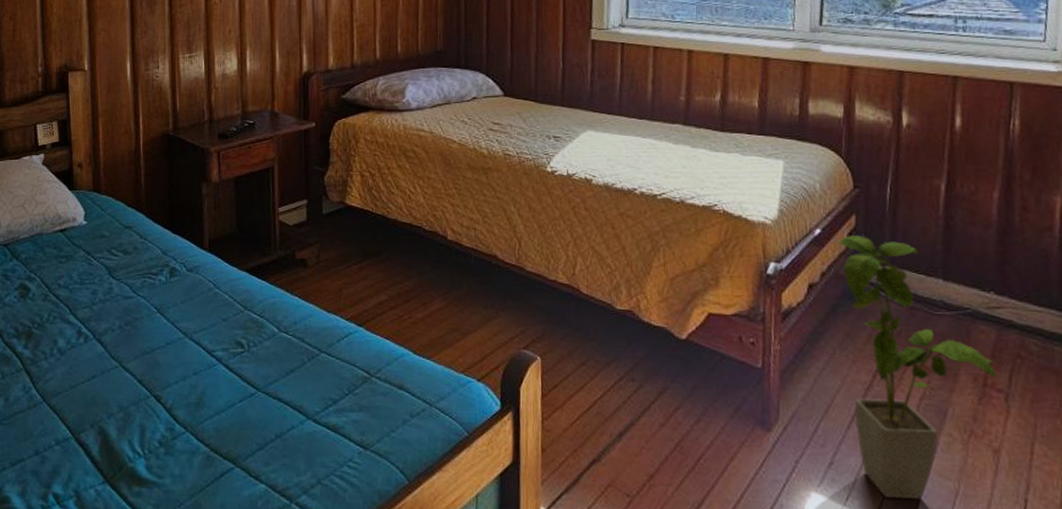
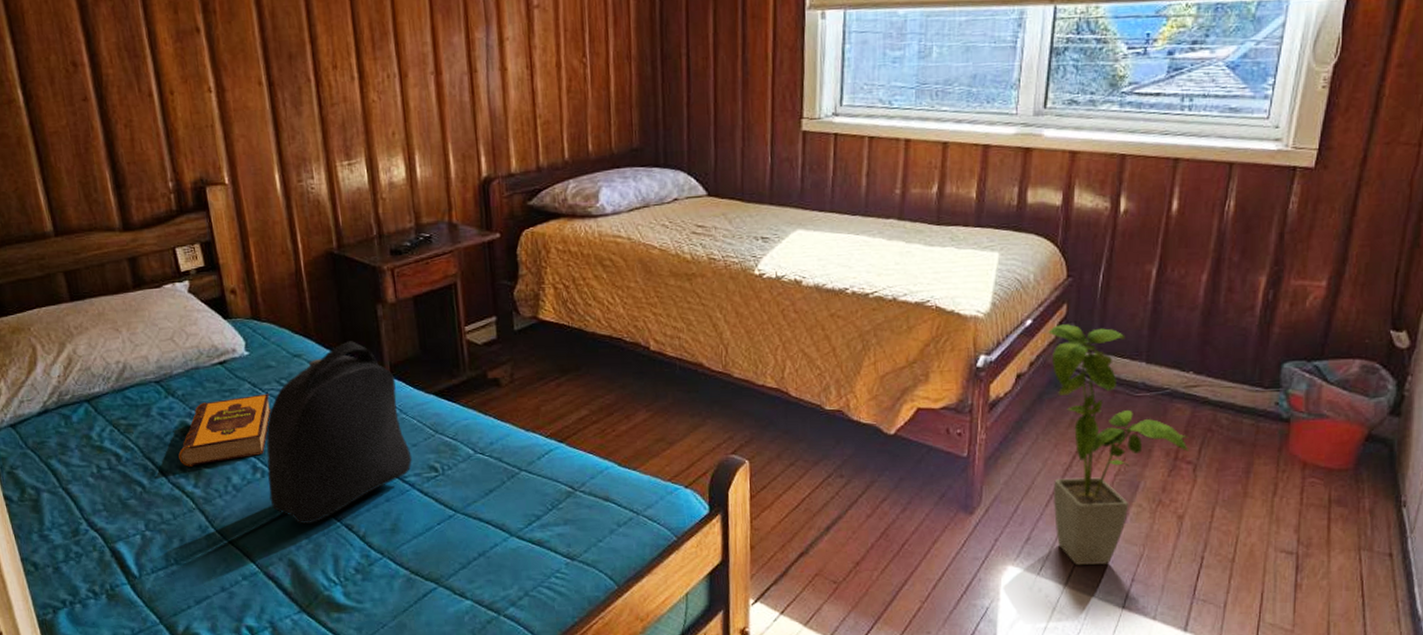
hardback book: none [14,261,100,328] -> present [178,393,272,467]
backpack: none [89,216,221,392] -> present [266,341,412,524]

